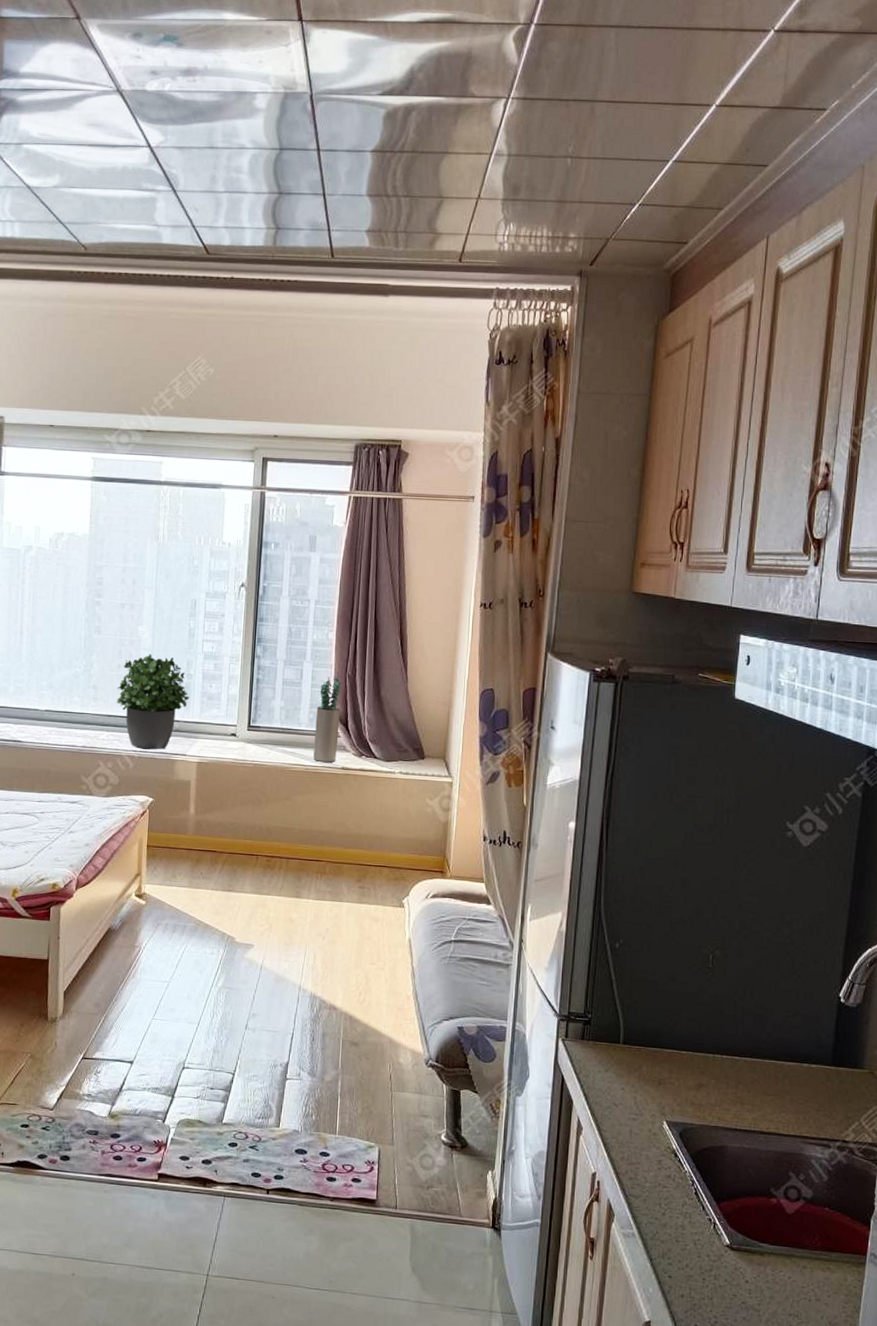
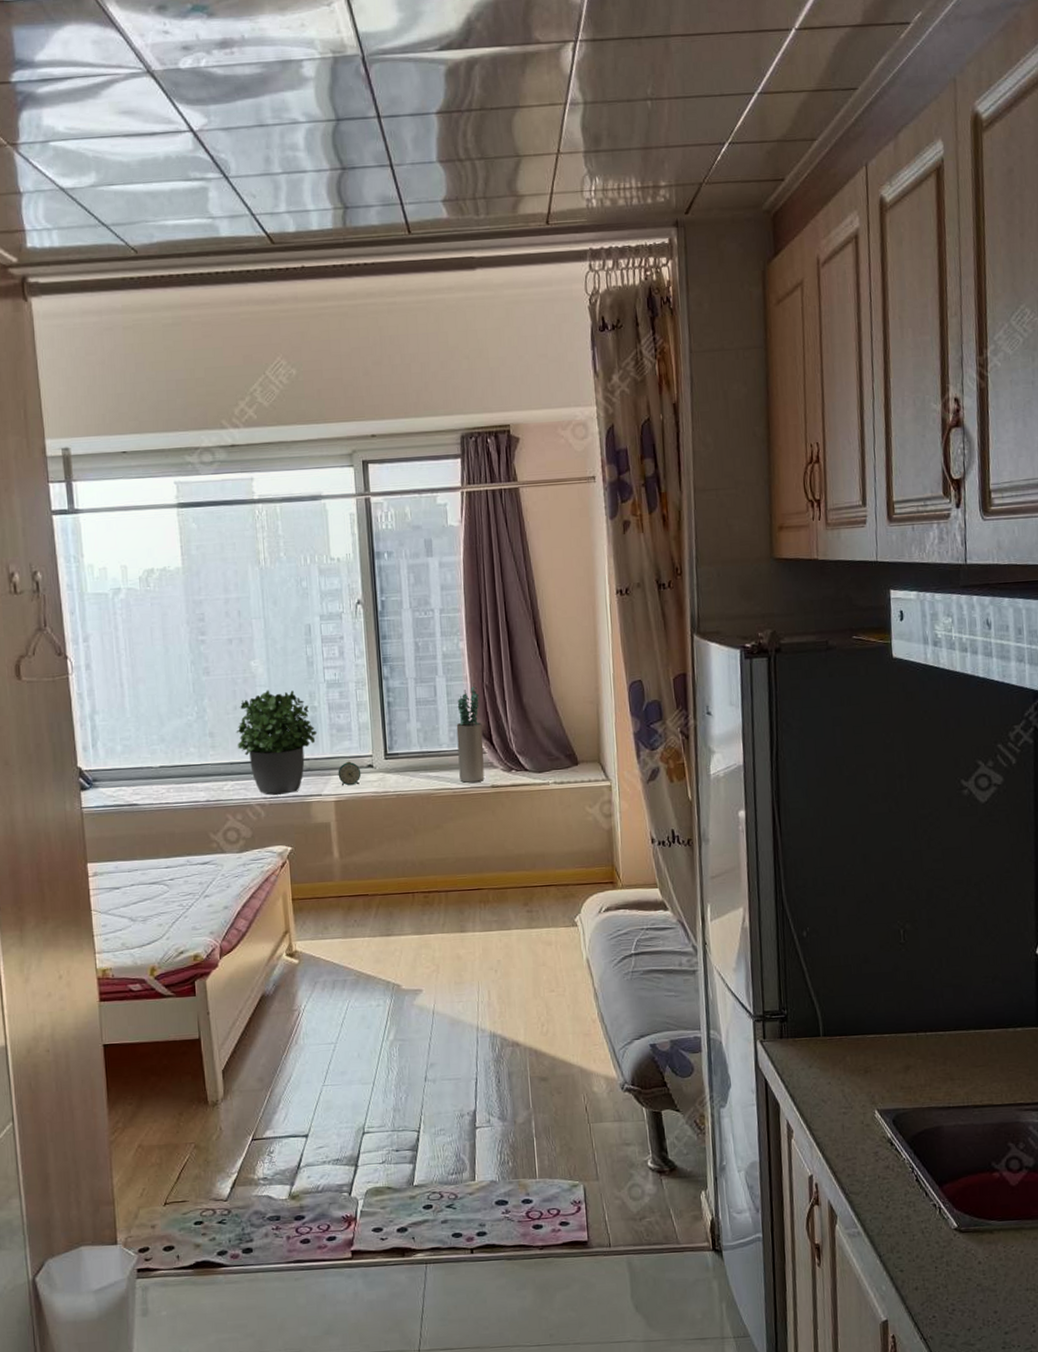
alarm clock: none [203,728,225,751] -> present [338,761,362,786]

